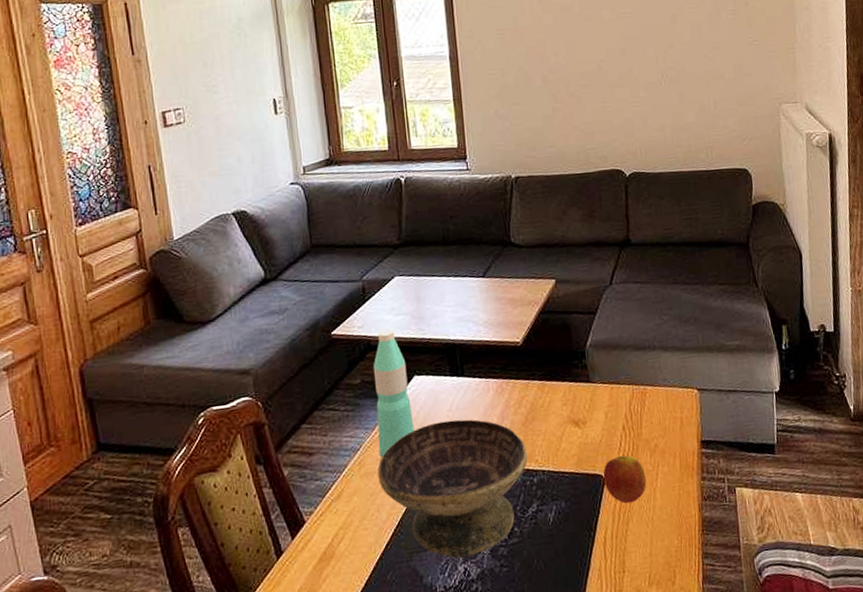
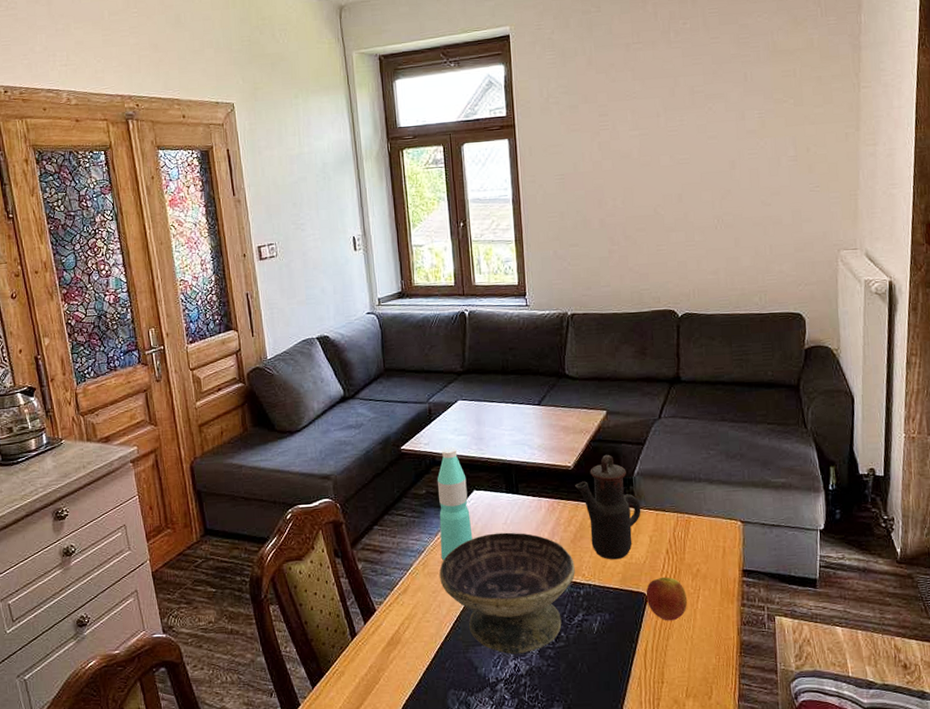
teapot: none [525,326,595,442] -> present [575,454,641,560]

